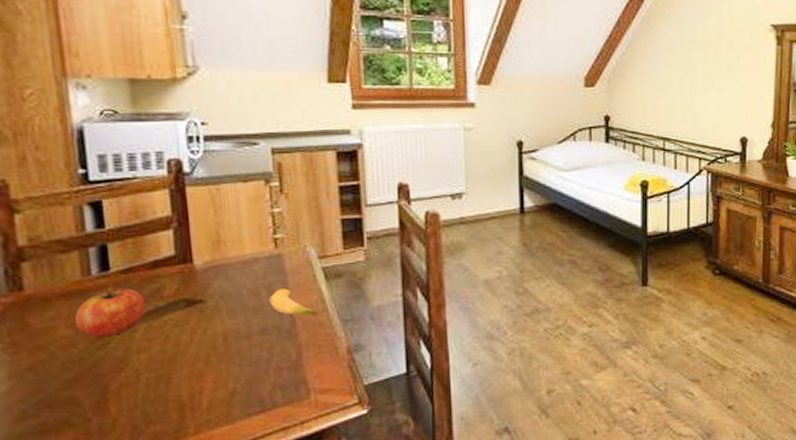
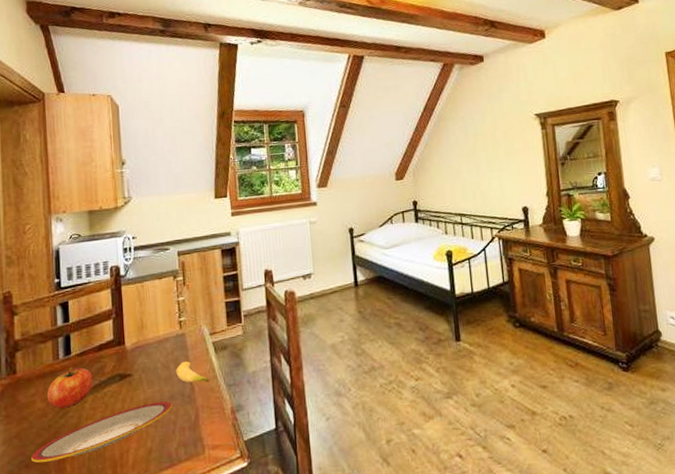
plate: none [55,335,264,402] -> present [31,401,172,463]

